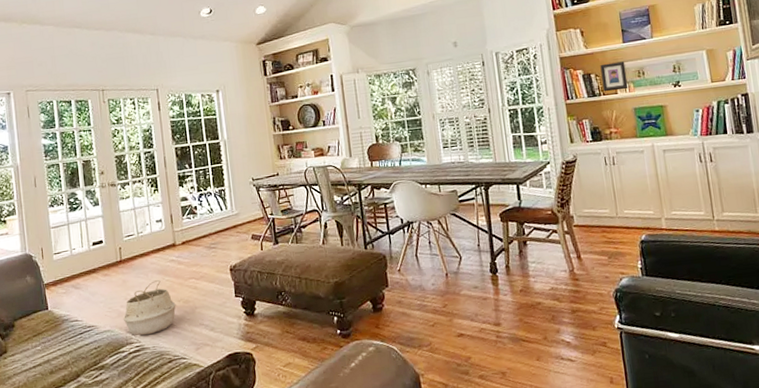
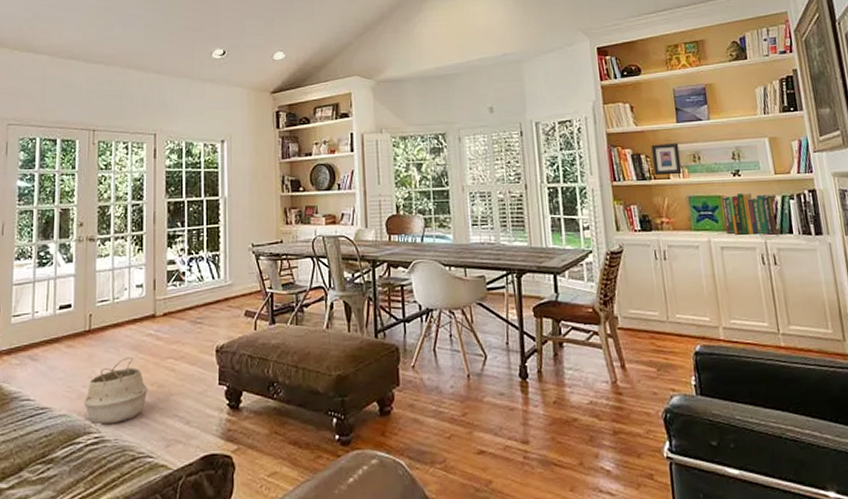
books: none [664,100,716,139] -> present [722,192,781,236]

